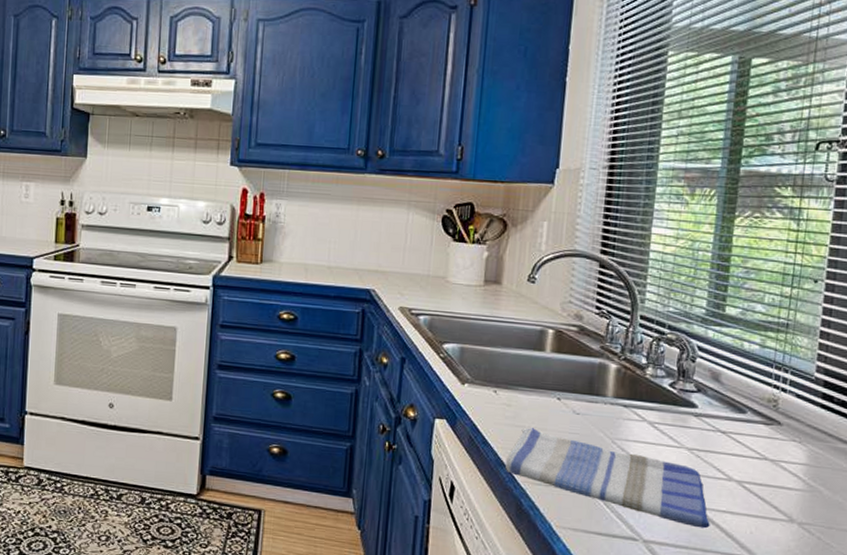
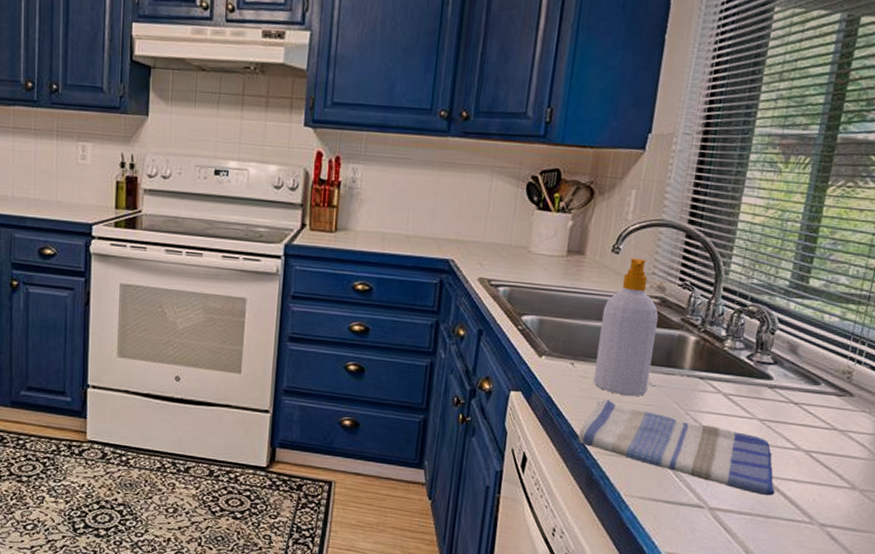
soap bottle: none [517,287,578,425] -> present [593,258,659,397]

